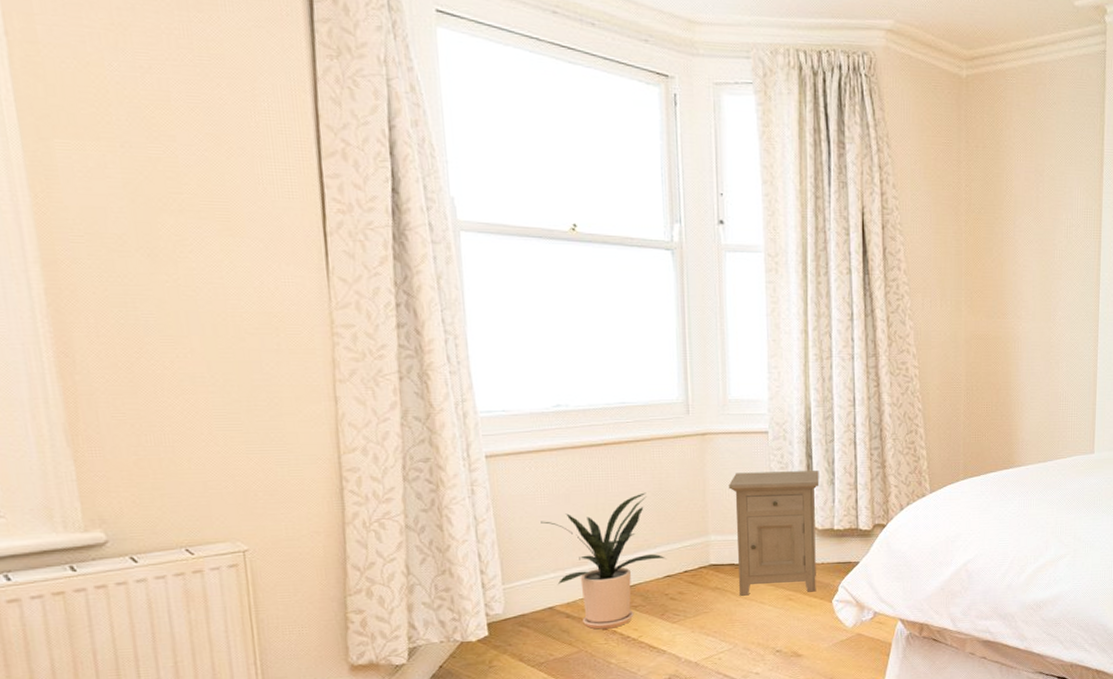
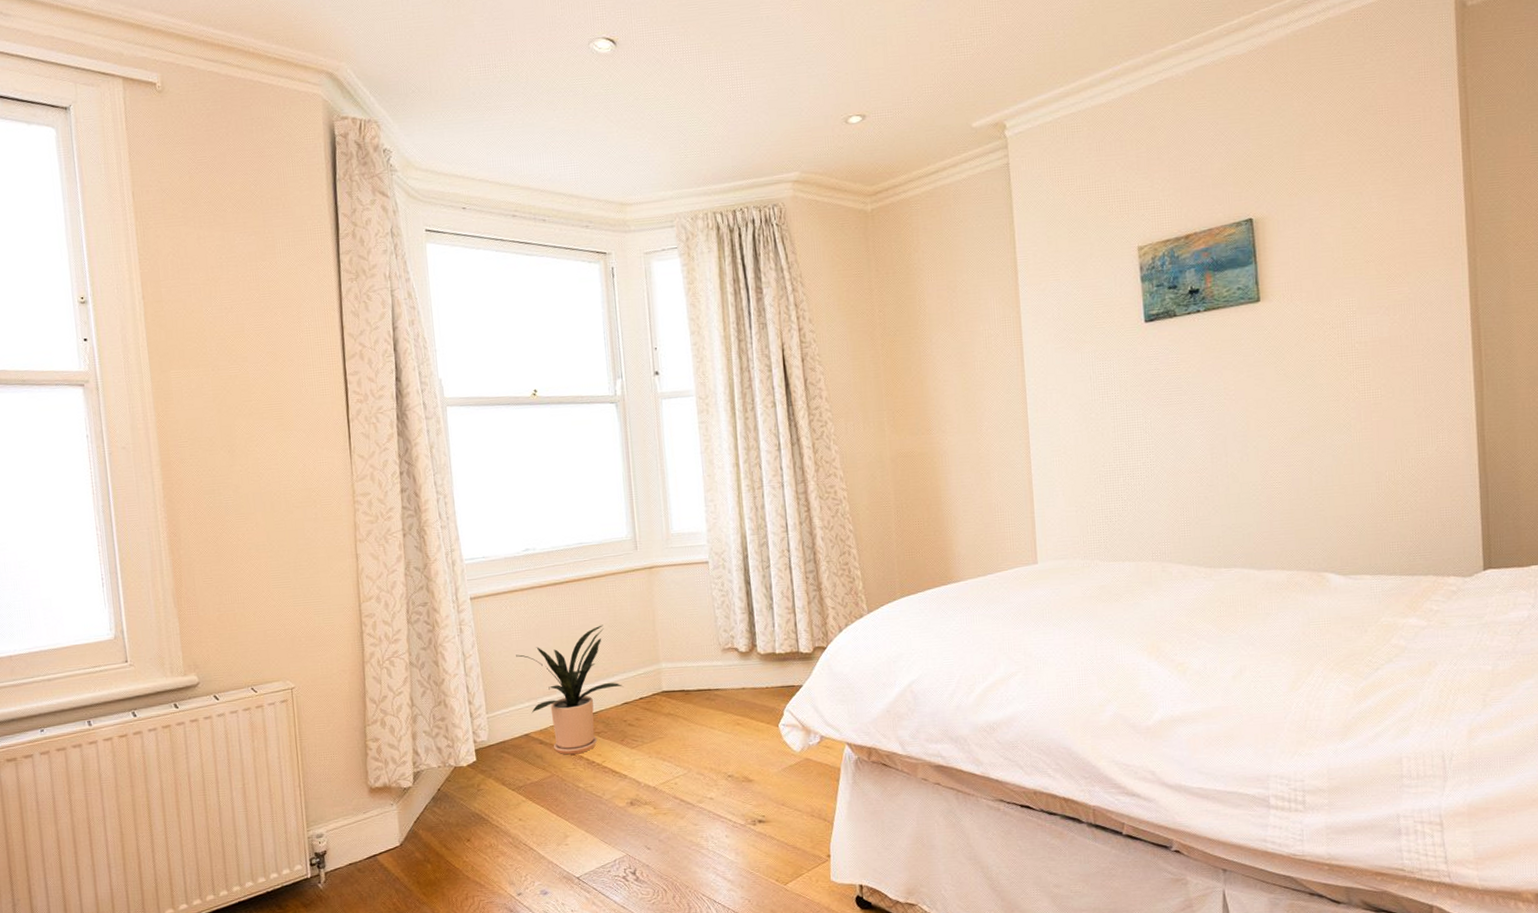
nightstand: present [729,471,820,596] -> none [676,596,763,721]

